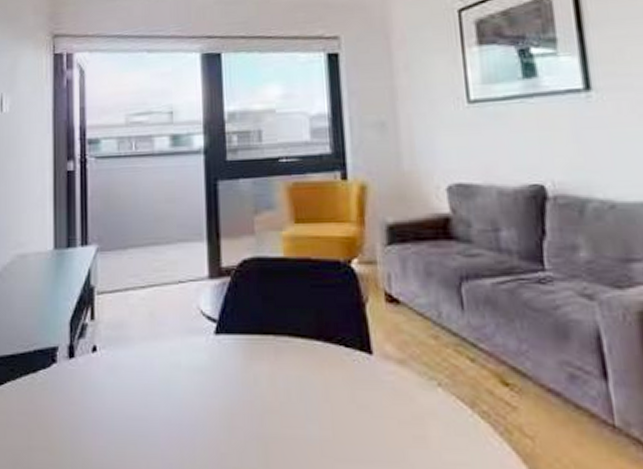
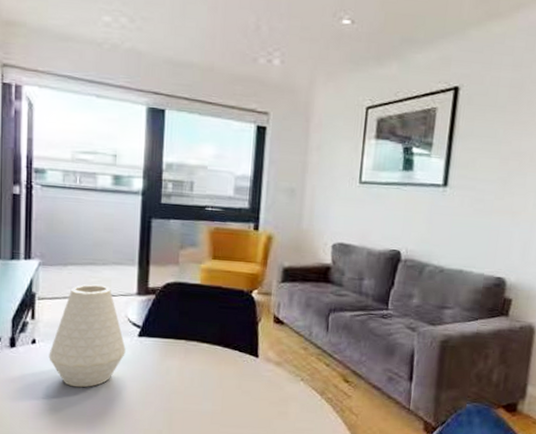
vase: none [112,269,201,409] -> present [49,284,126,388]

